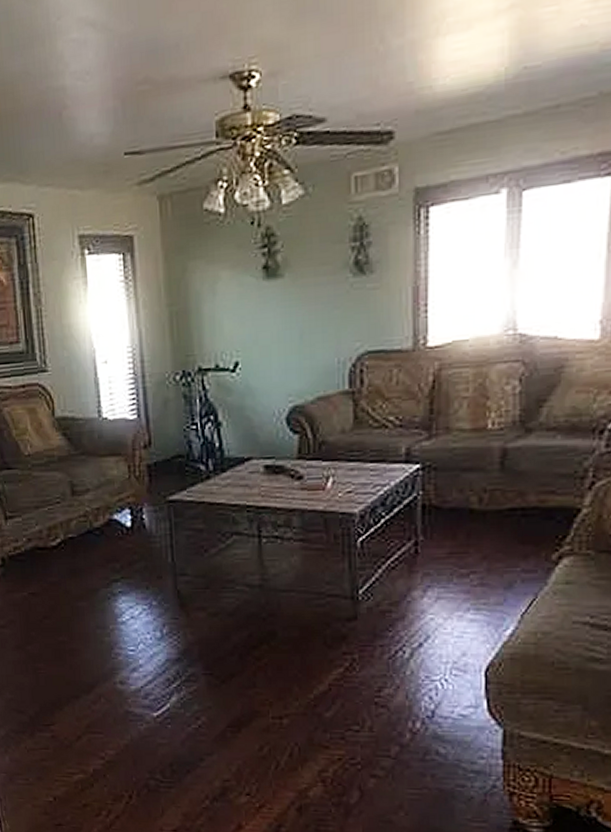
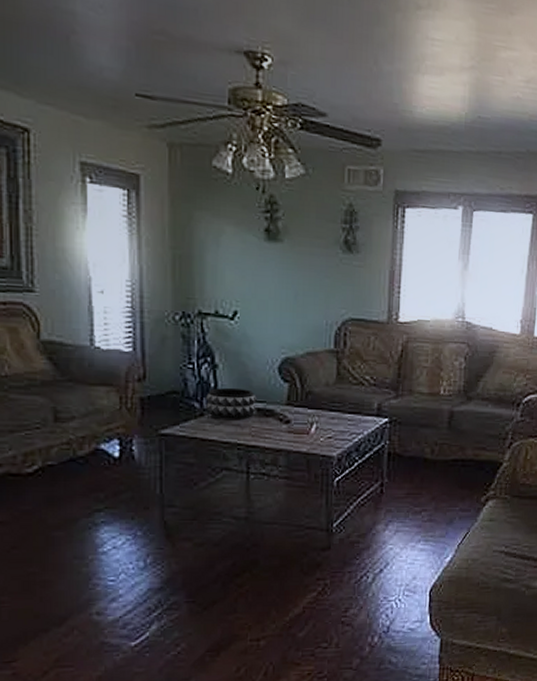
decorative bowl: none [210,445,265,480] -> present [205,387,257,419]

